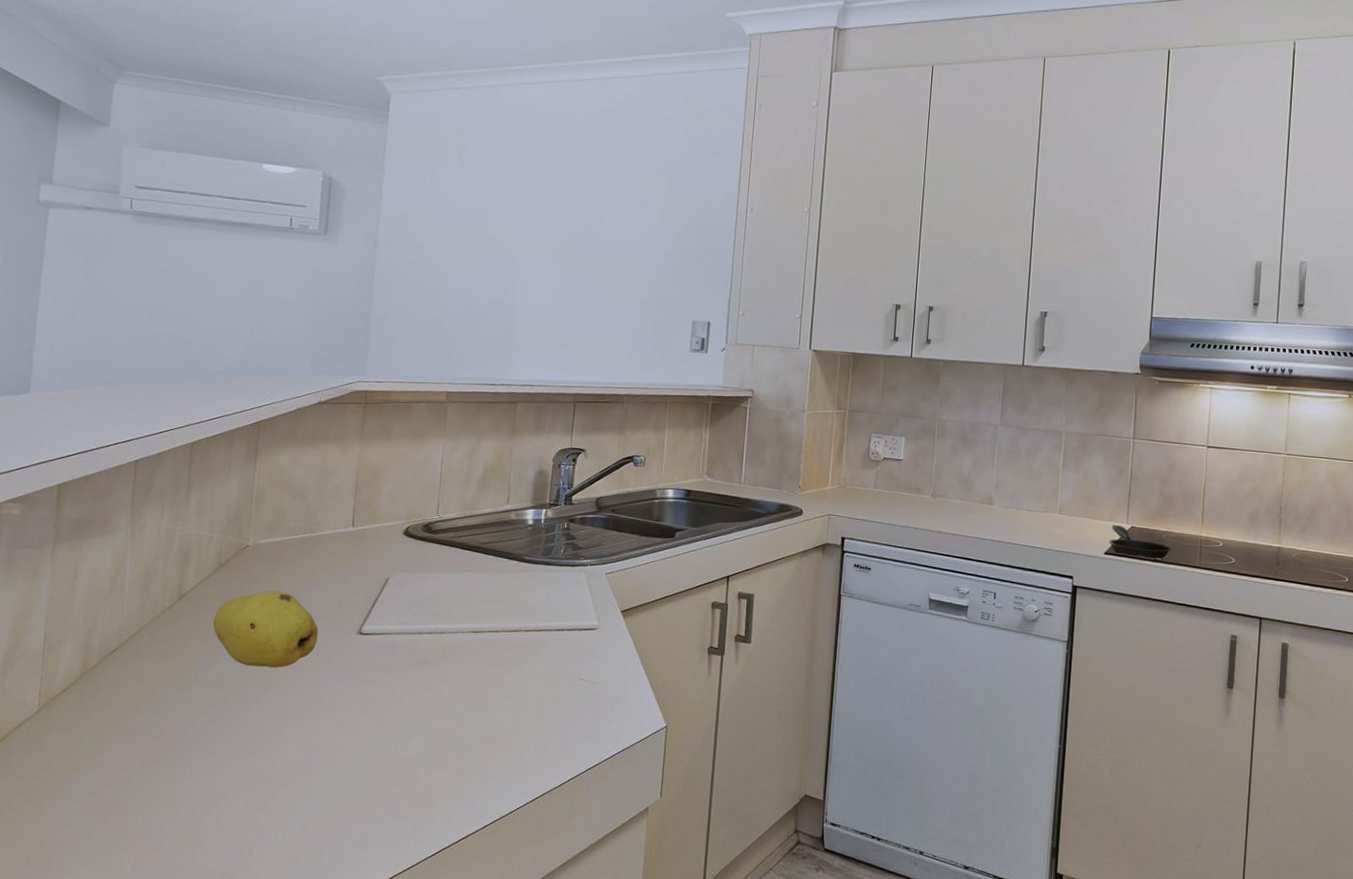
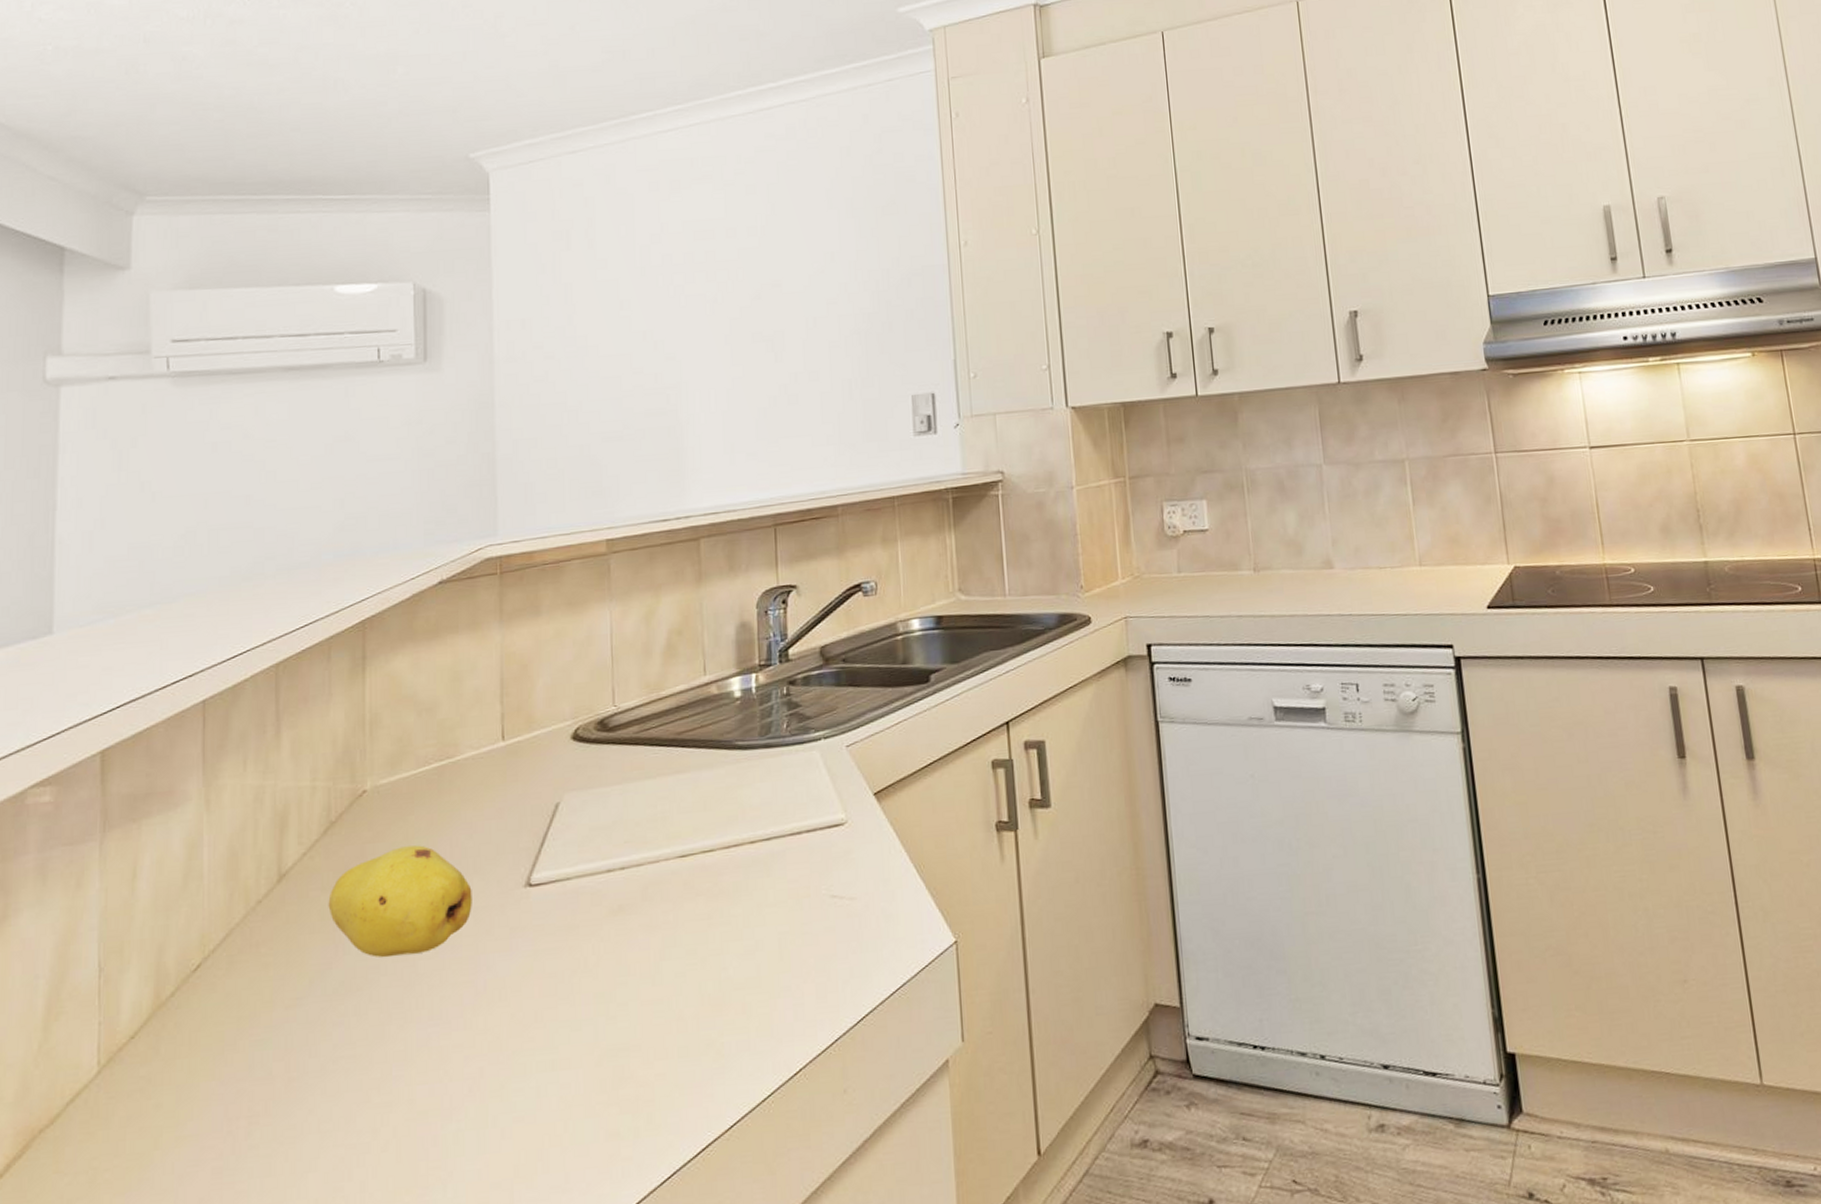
frying pan: present [1109,525,1171,560] -> none [1489,568,1571,608]

